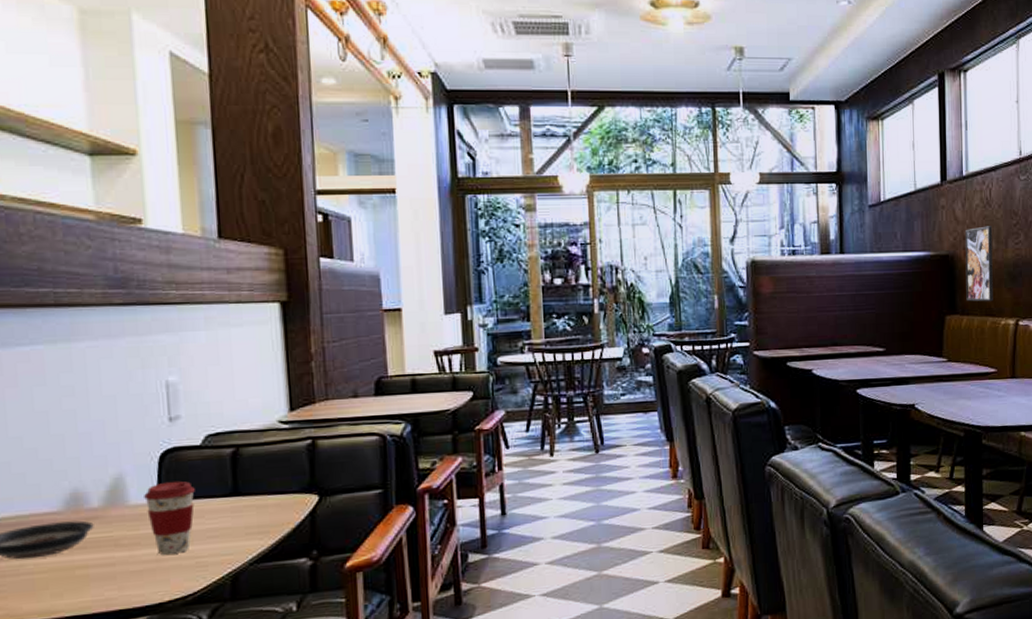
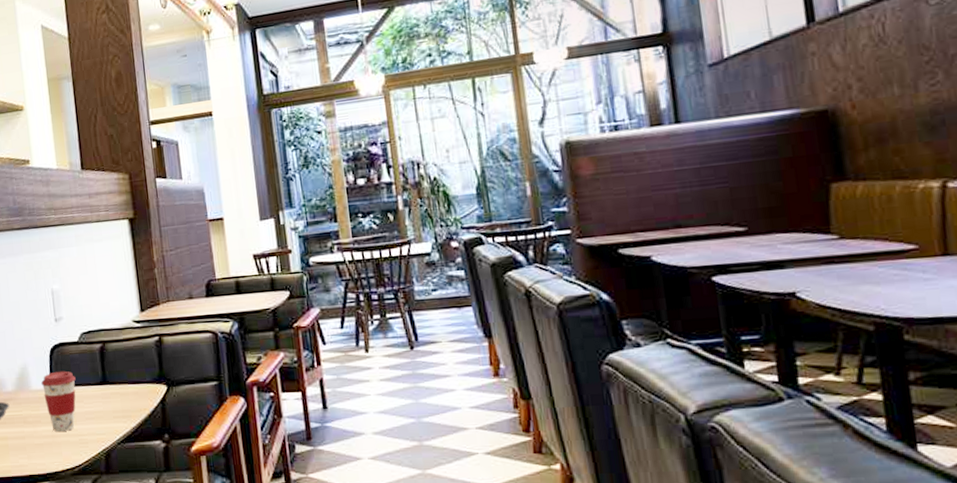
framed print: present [965,226,993,302] -> none [850,67,903,164]

